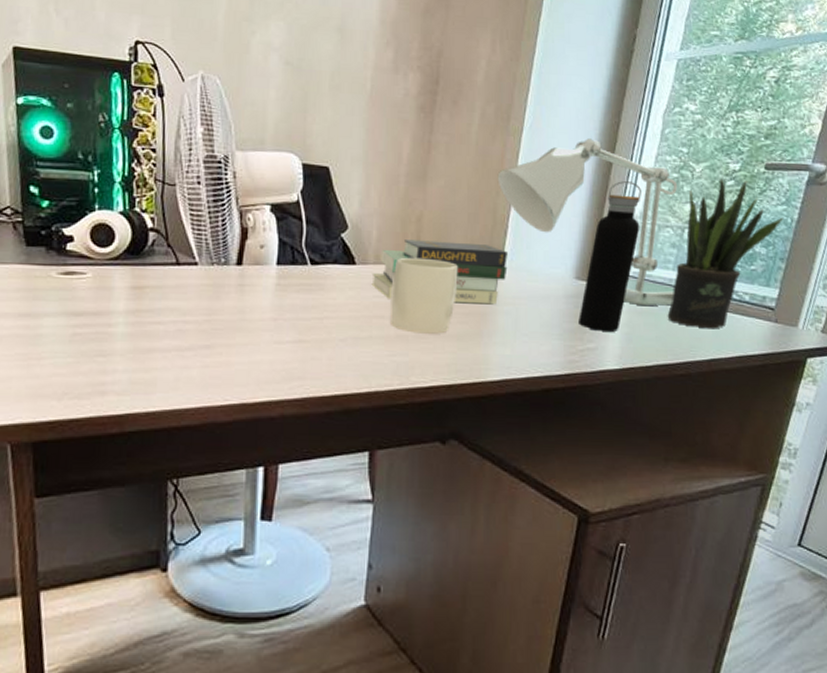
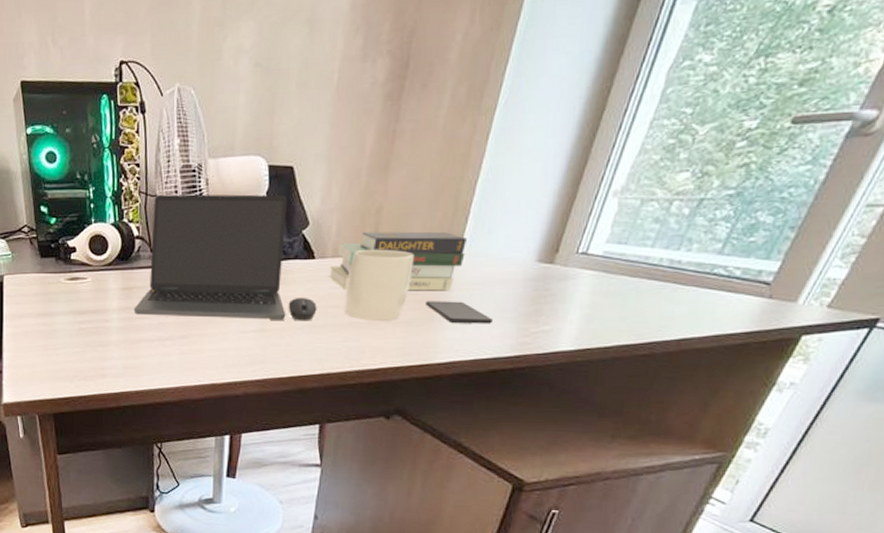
laptop: none [145,185,327,330] -> present [133,194,288,320]
computer mouse: none [328,305,360,332] -> present [288,297,317,321]
smartphone: none [473,314,541,341] -> present [425,301,494,324]
desk lamp: present [497,138,678,306] -> none [463,109,673,287]
water bottle: present [578,181,643,332] -> none [535,153,628,313]
potted plant: present [667,178,783,329] -> none [637,140,804,308]

